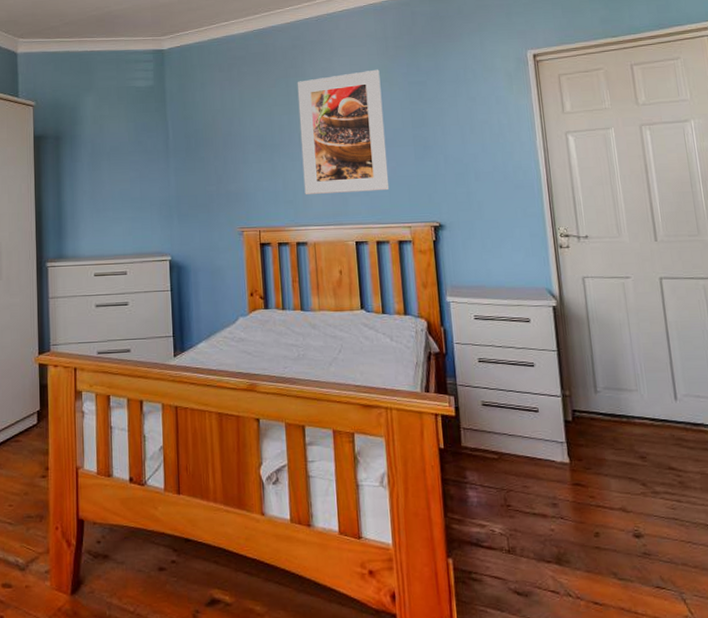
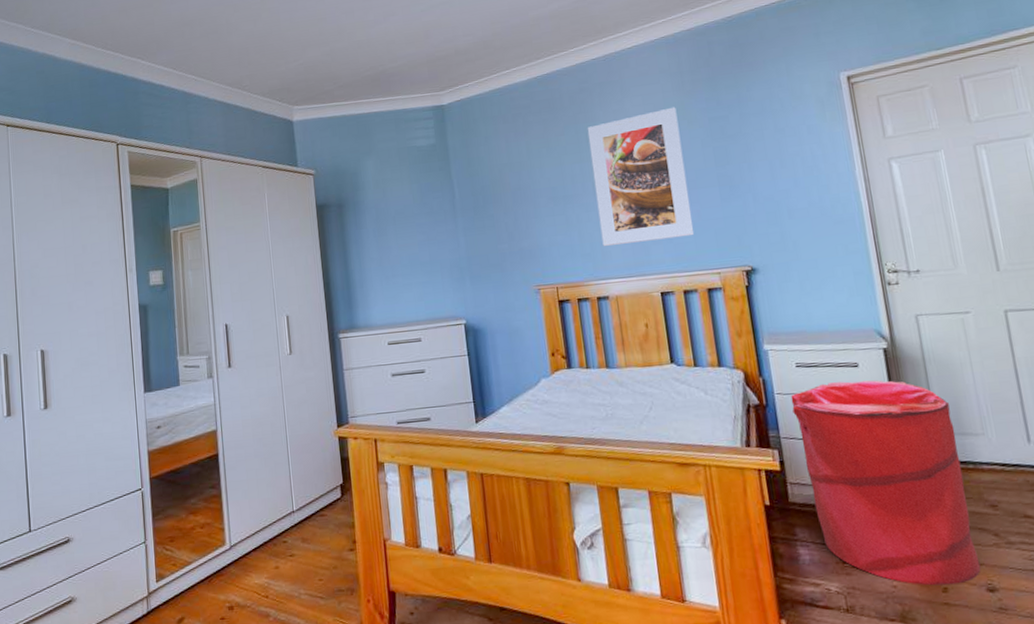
laundry hamper: none [468,335,629,530] -> present [790,380,981,586]

